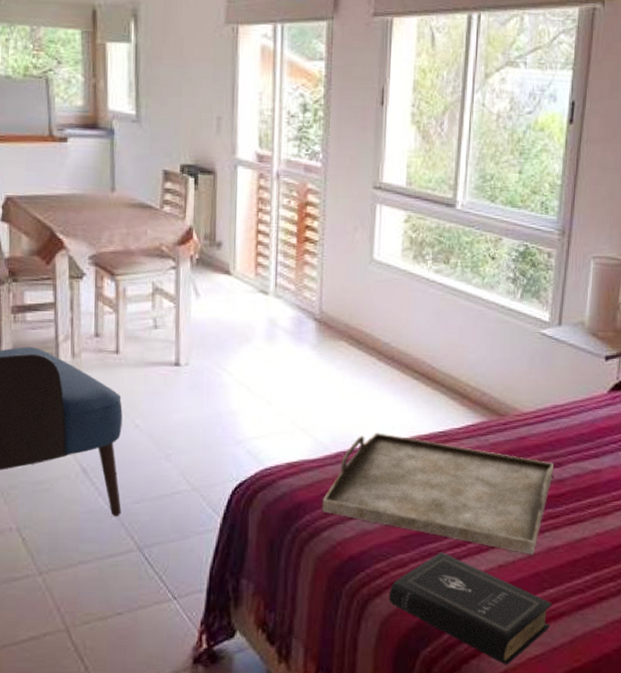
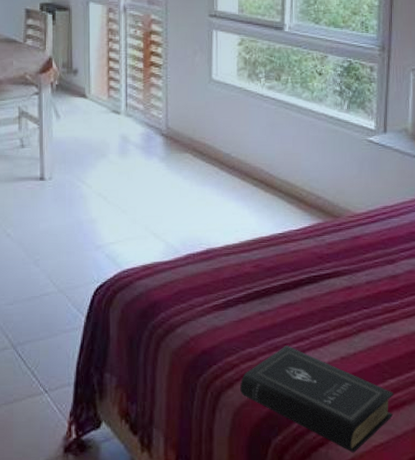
serving tray: present [321,433,555,555] -> none [175,236,388,347]

